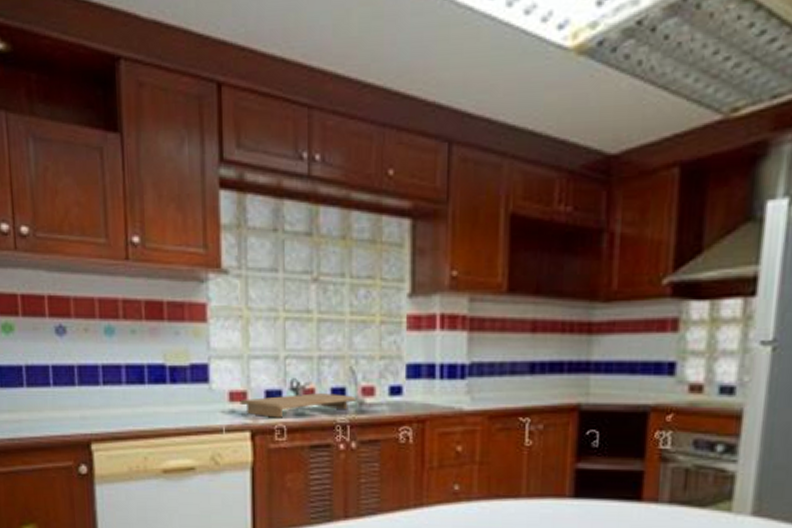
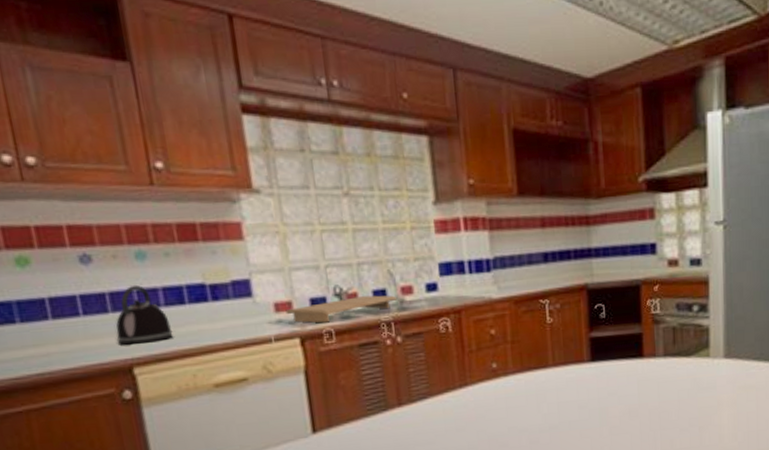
kettle: none [79,361,131,421] -> present [116,285,173,345]

